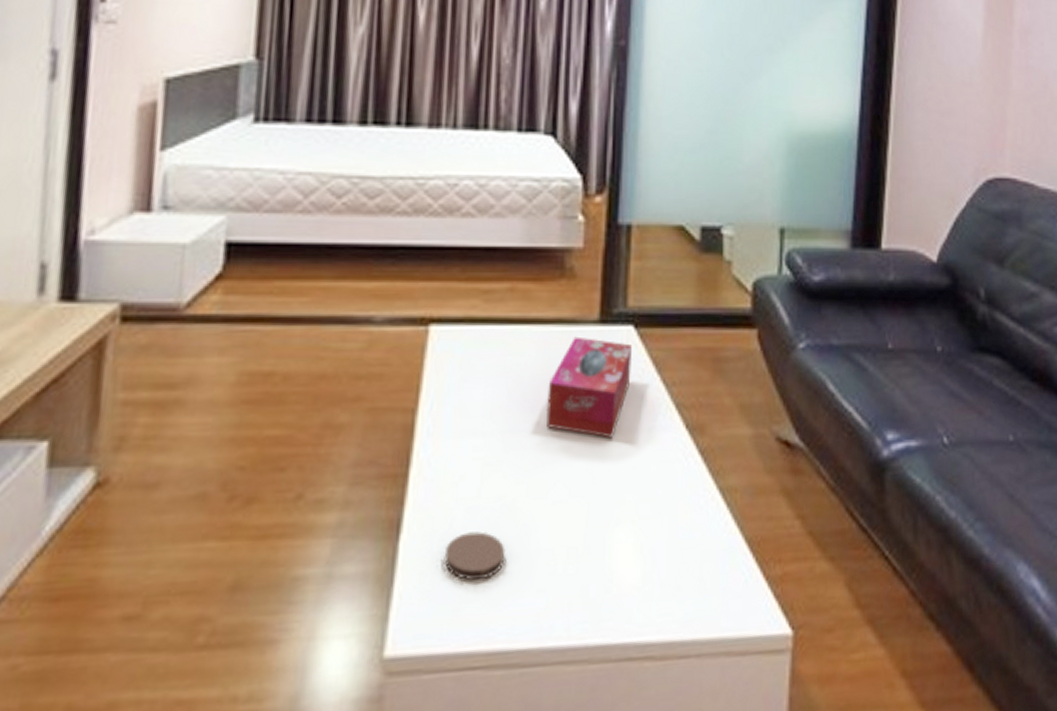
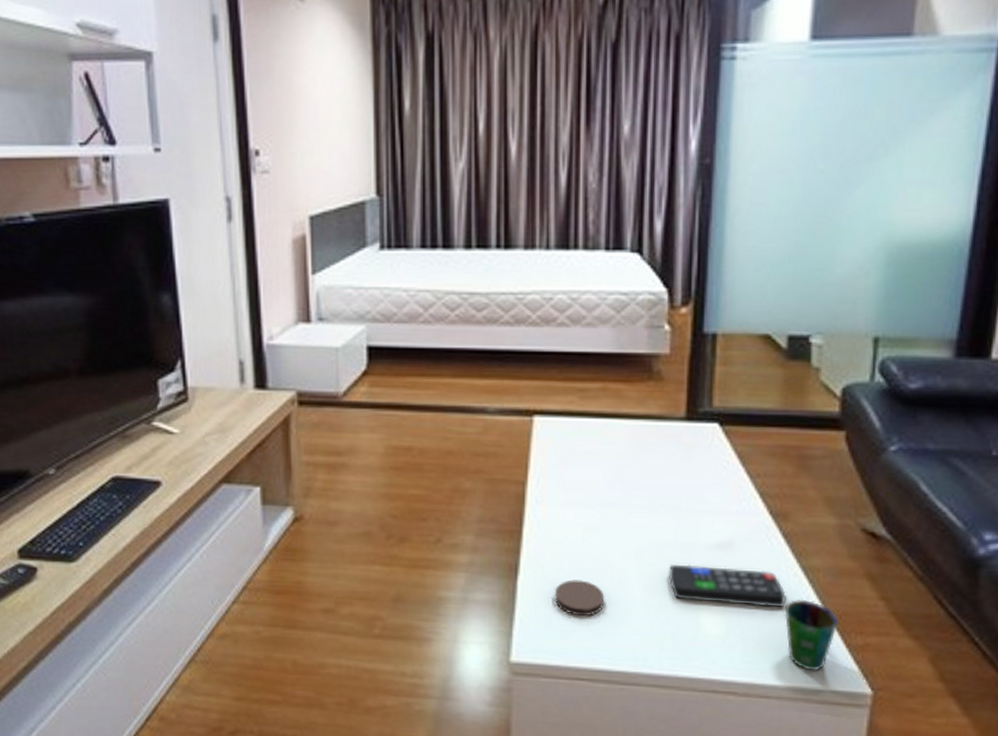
tissue box: present [546,336,633,438] -> none [637,430,718,517]
remote control: none [579,496,704,544] -> present [669,564,786,608]
cup: none [702,527,758,616] -> present [784,599,839,671]

